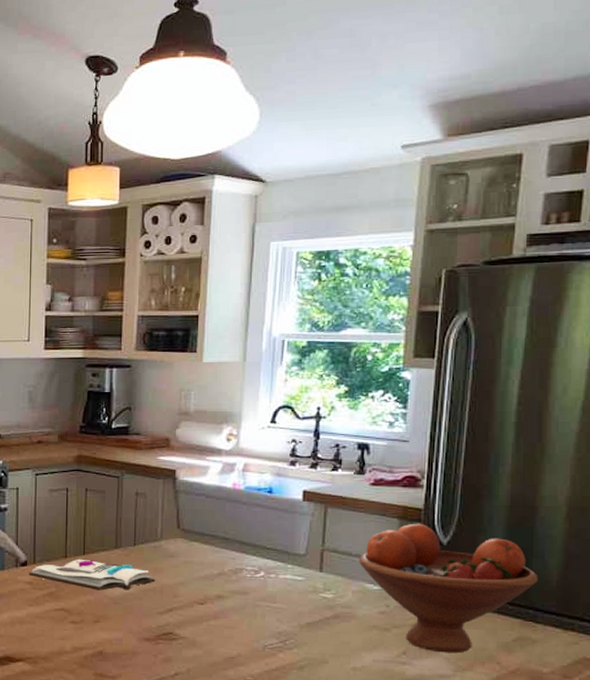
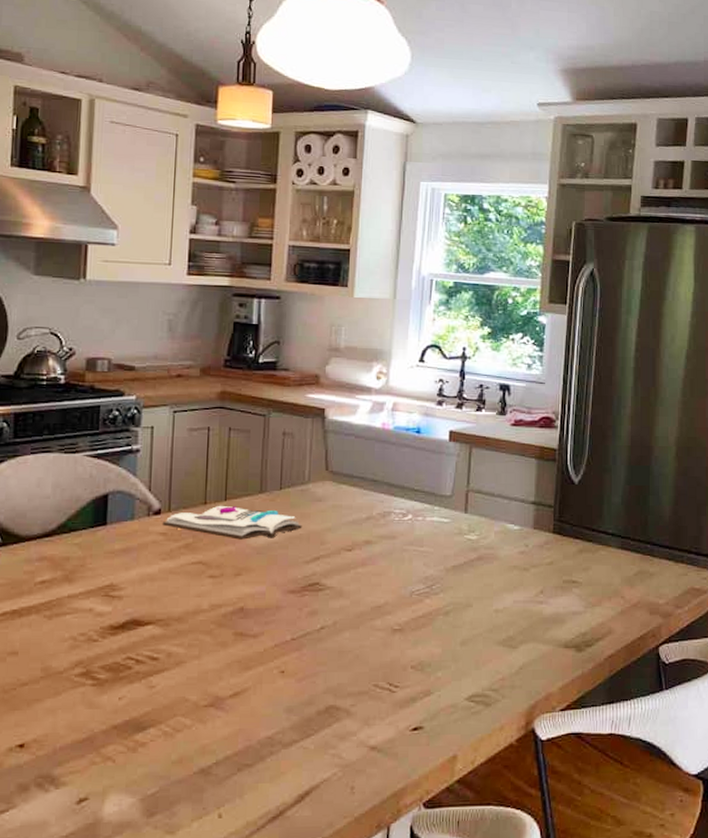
fruit bowl: present [359,523,539,654] -> none [501,463,654,590]

